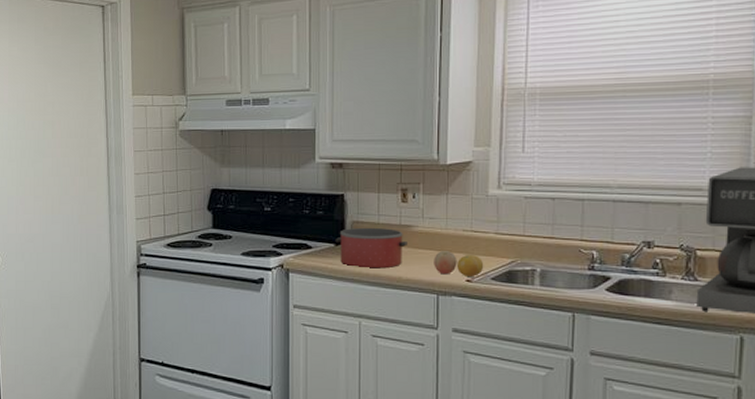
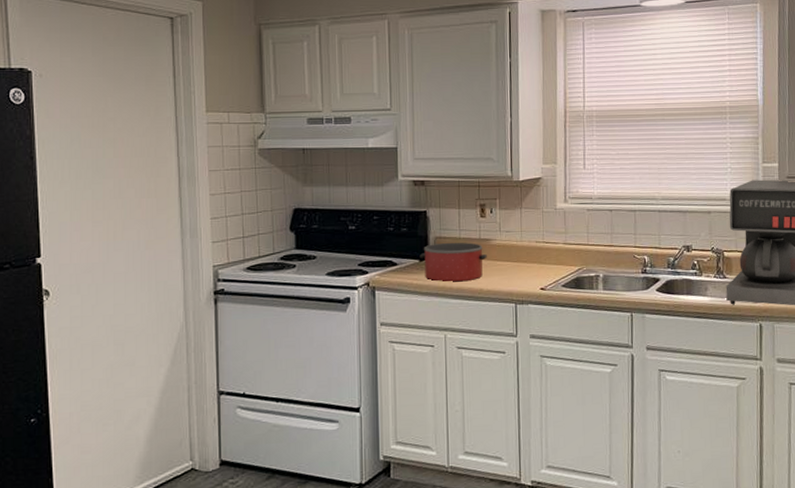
fruit: present [434,251,457,275] -> none [511,262,532,284]
fruit: present [457,254,484,277] -> none [532,263,556,285]

